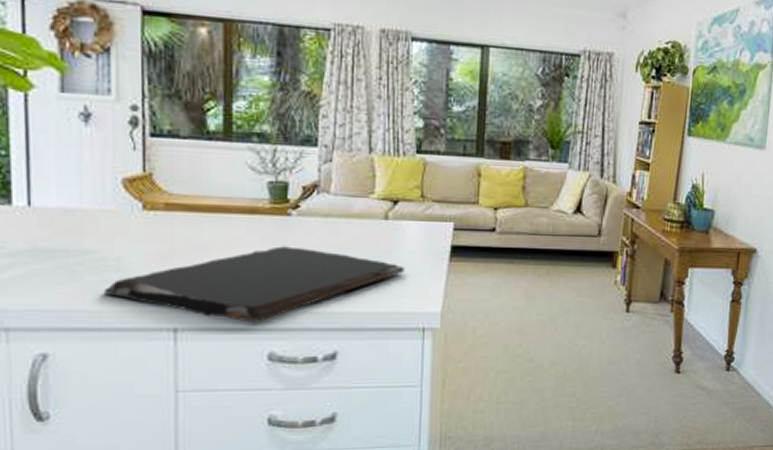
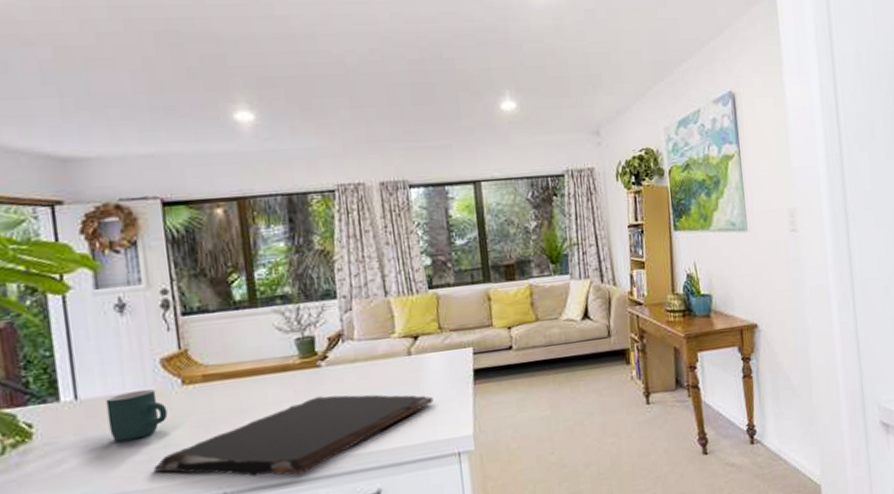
mug: none [60,207,124,258] -> present [105,389,168,442]

